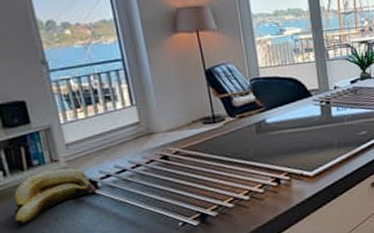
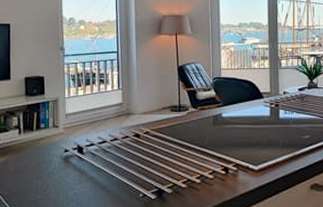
banana: present [13,168,97,223] -> none [19,134,81,174]

